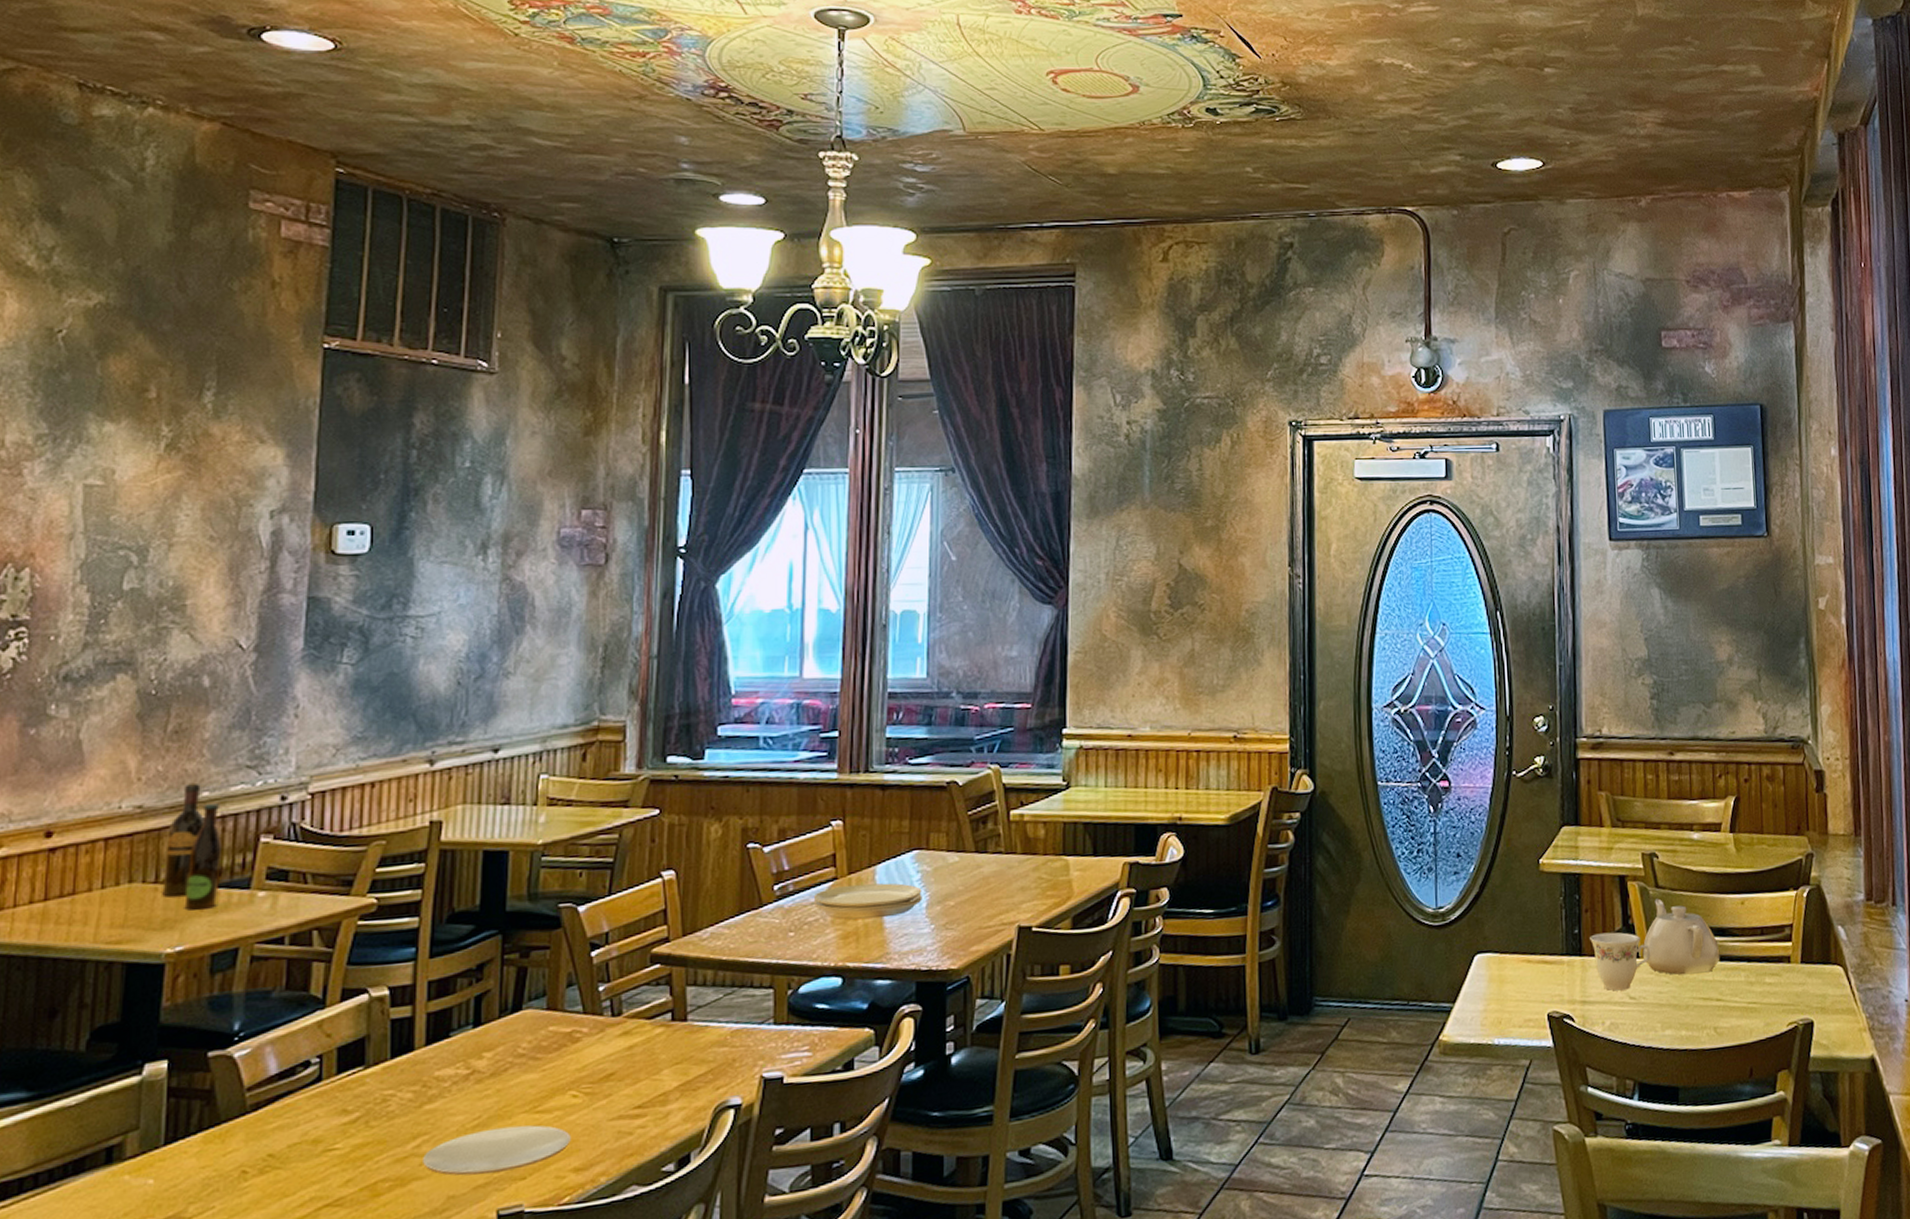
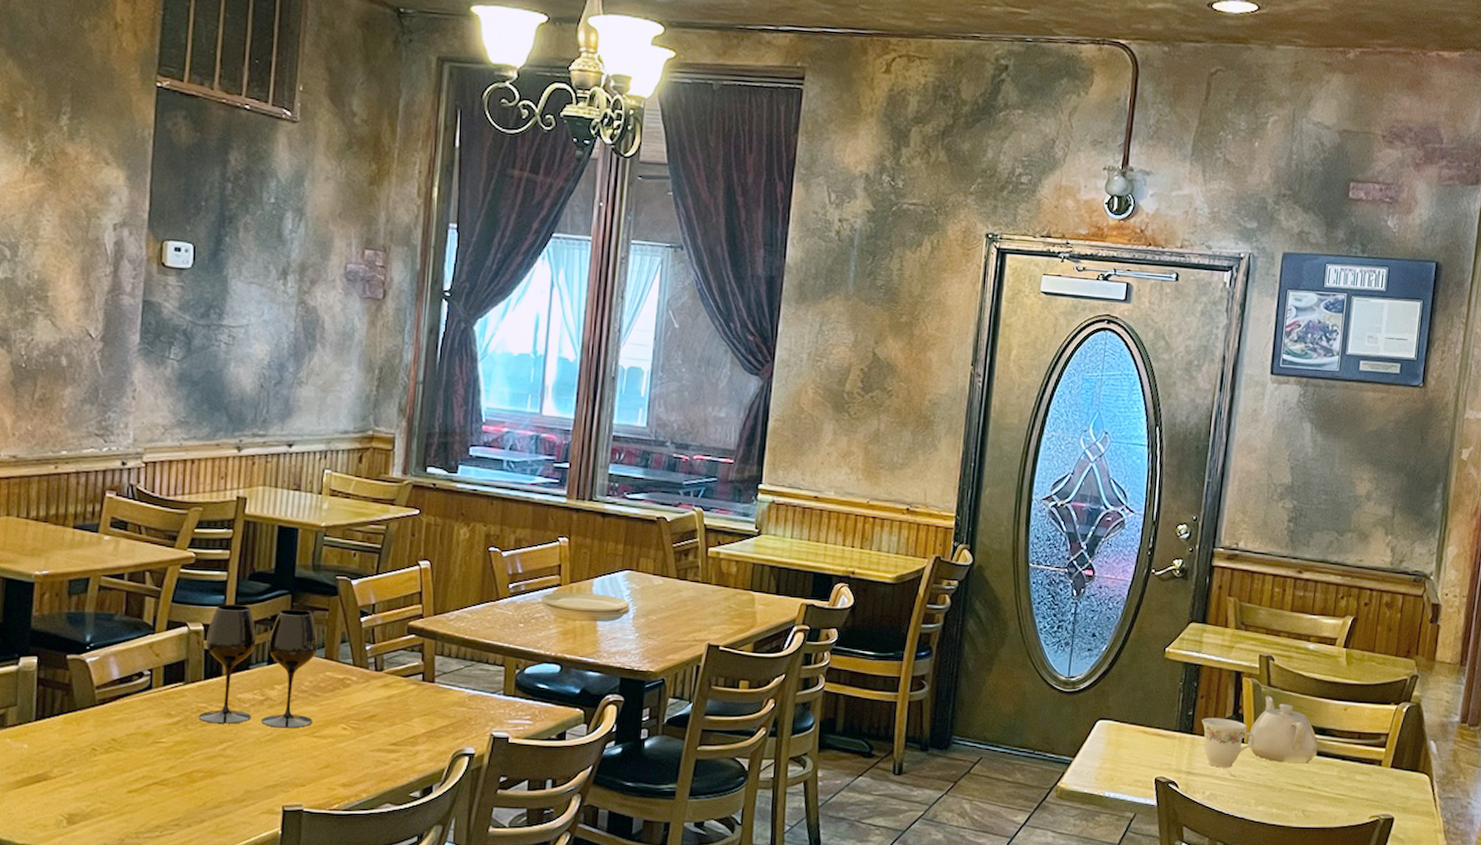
wine bottle: present [162,782,204,899] -> none [32,442,63,533]
bottle: present [184,803,222,911] -> none [48,461,77,544]
wine glass: none [383,950,537,1115] -> present [198,603,318,728]
plate: present [423,1125,571,1176] -> none [227,744,340,779]

